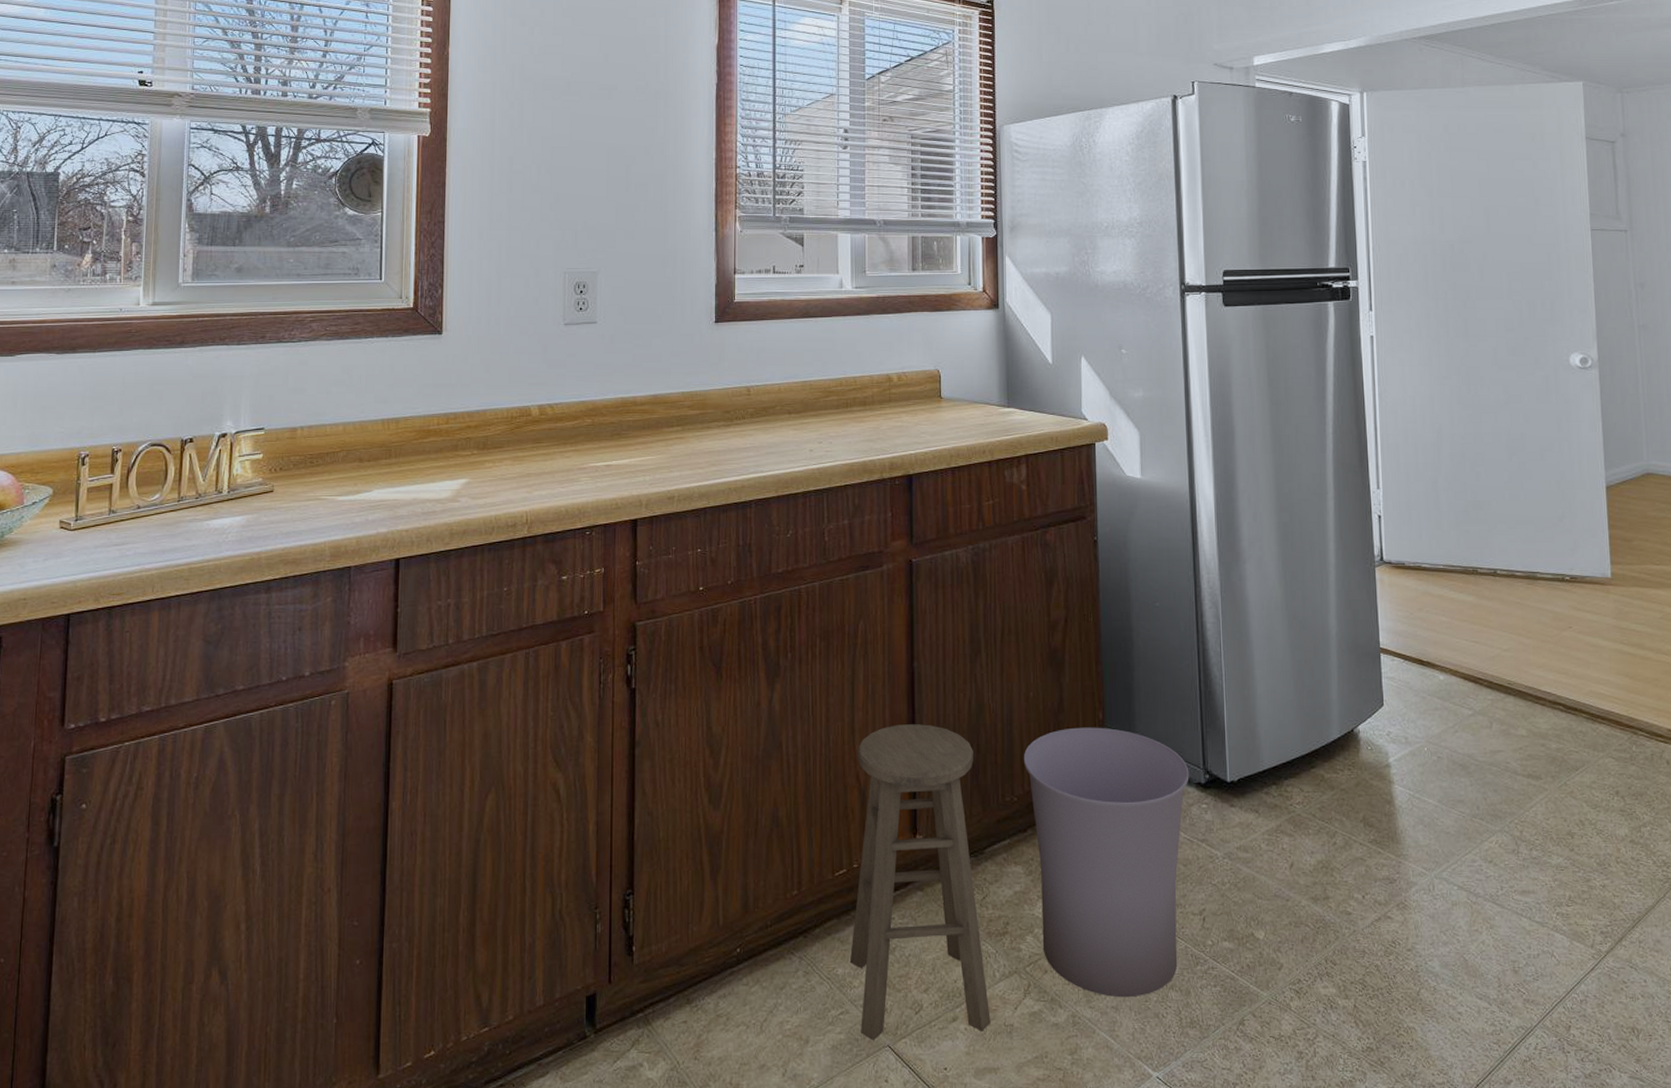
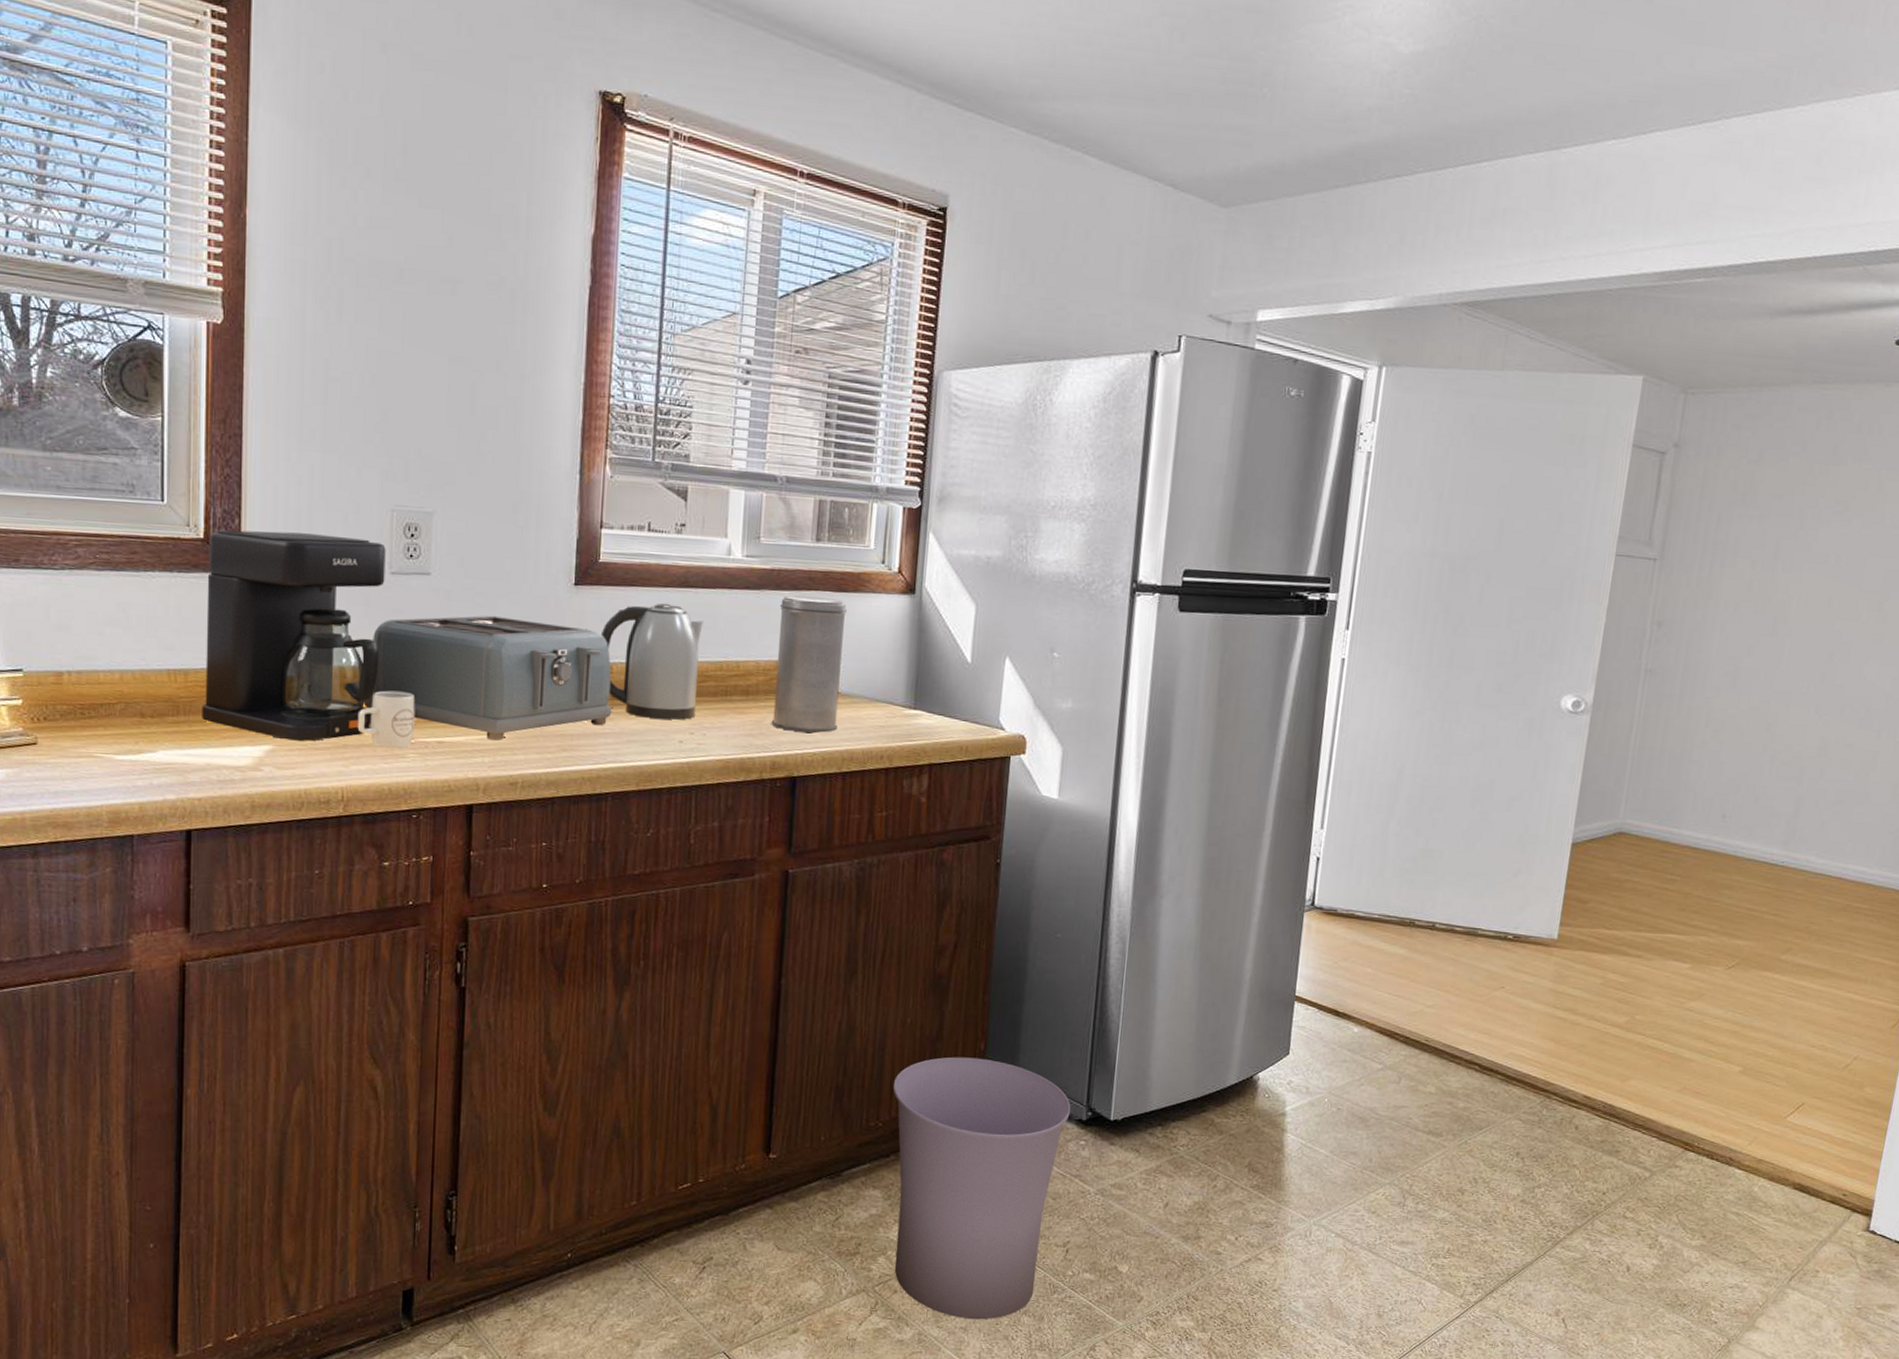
coffee maker: none [410,297,560,474] -> present [202,529,386,742]
mug: none [538,424,587,475] -> present [357,690,416,750]
toaster: none [543,353,751,462] -> present [363,615,612,742]
kettle: none [738,332,824,432] -> present [600,603,703,720]
bar stool: present [849,724,991,1040] -> none [688,1042,839,1346]
canister: none [886,317,944,434] -> present [771,595,847,733]

